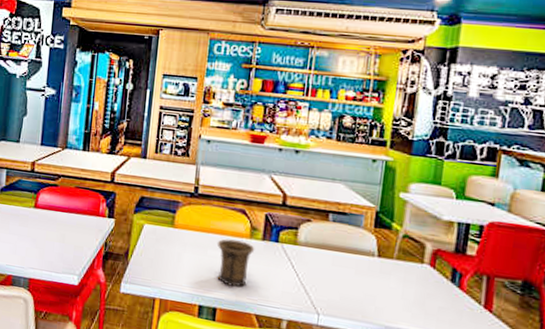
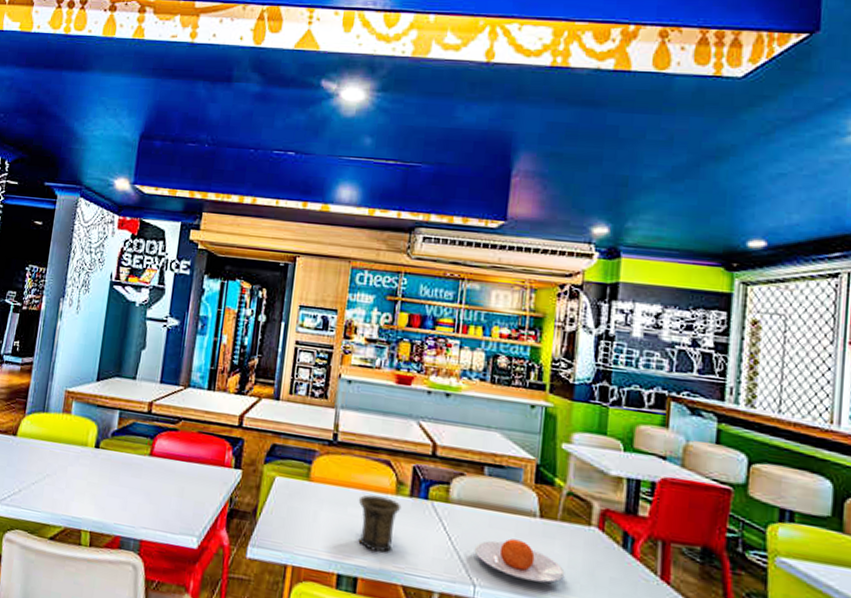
plate: none [319,275,399,312] -> present [474,538,565,583]

